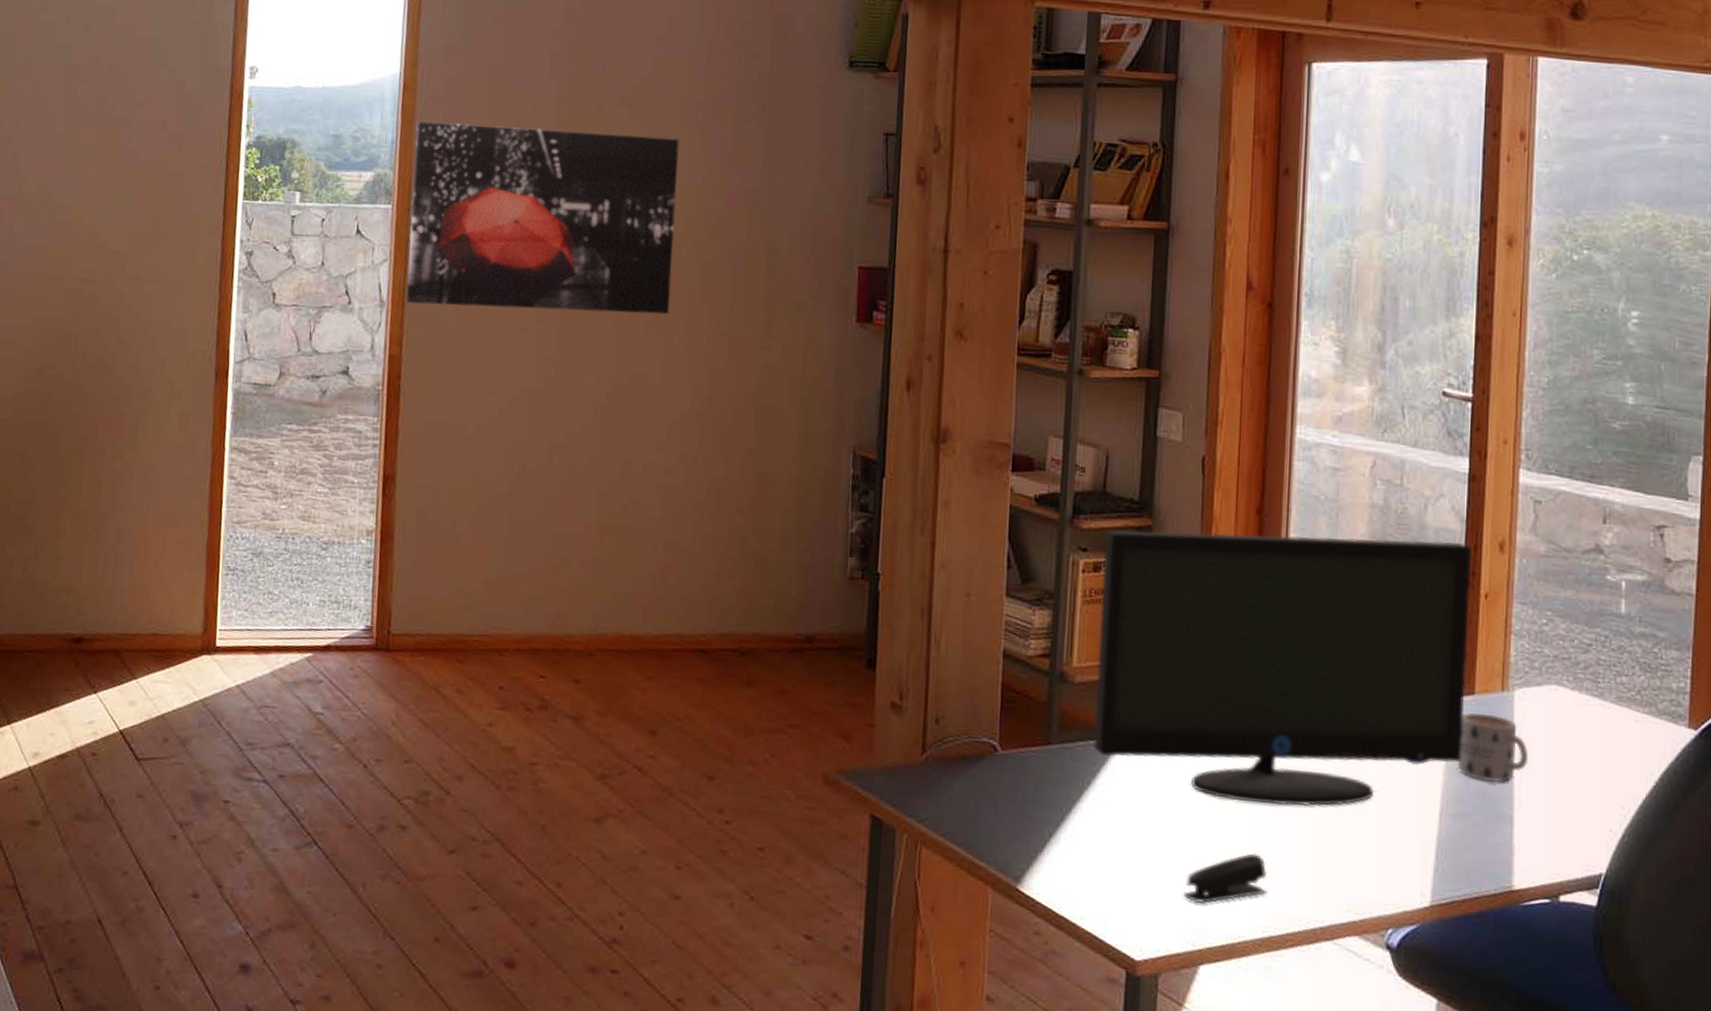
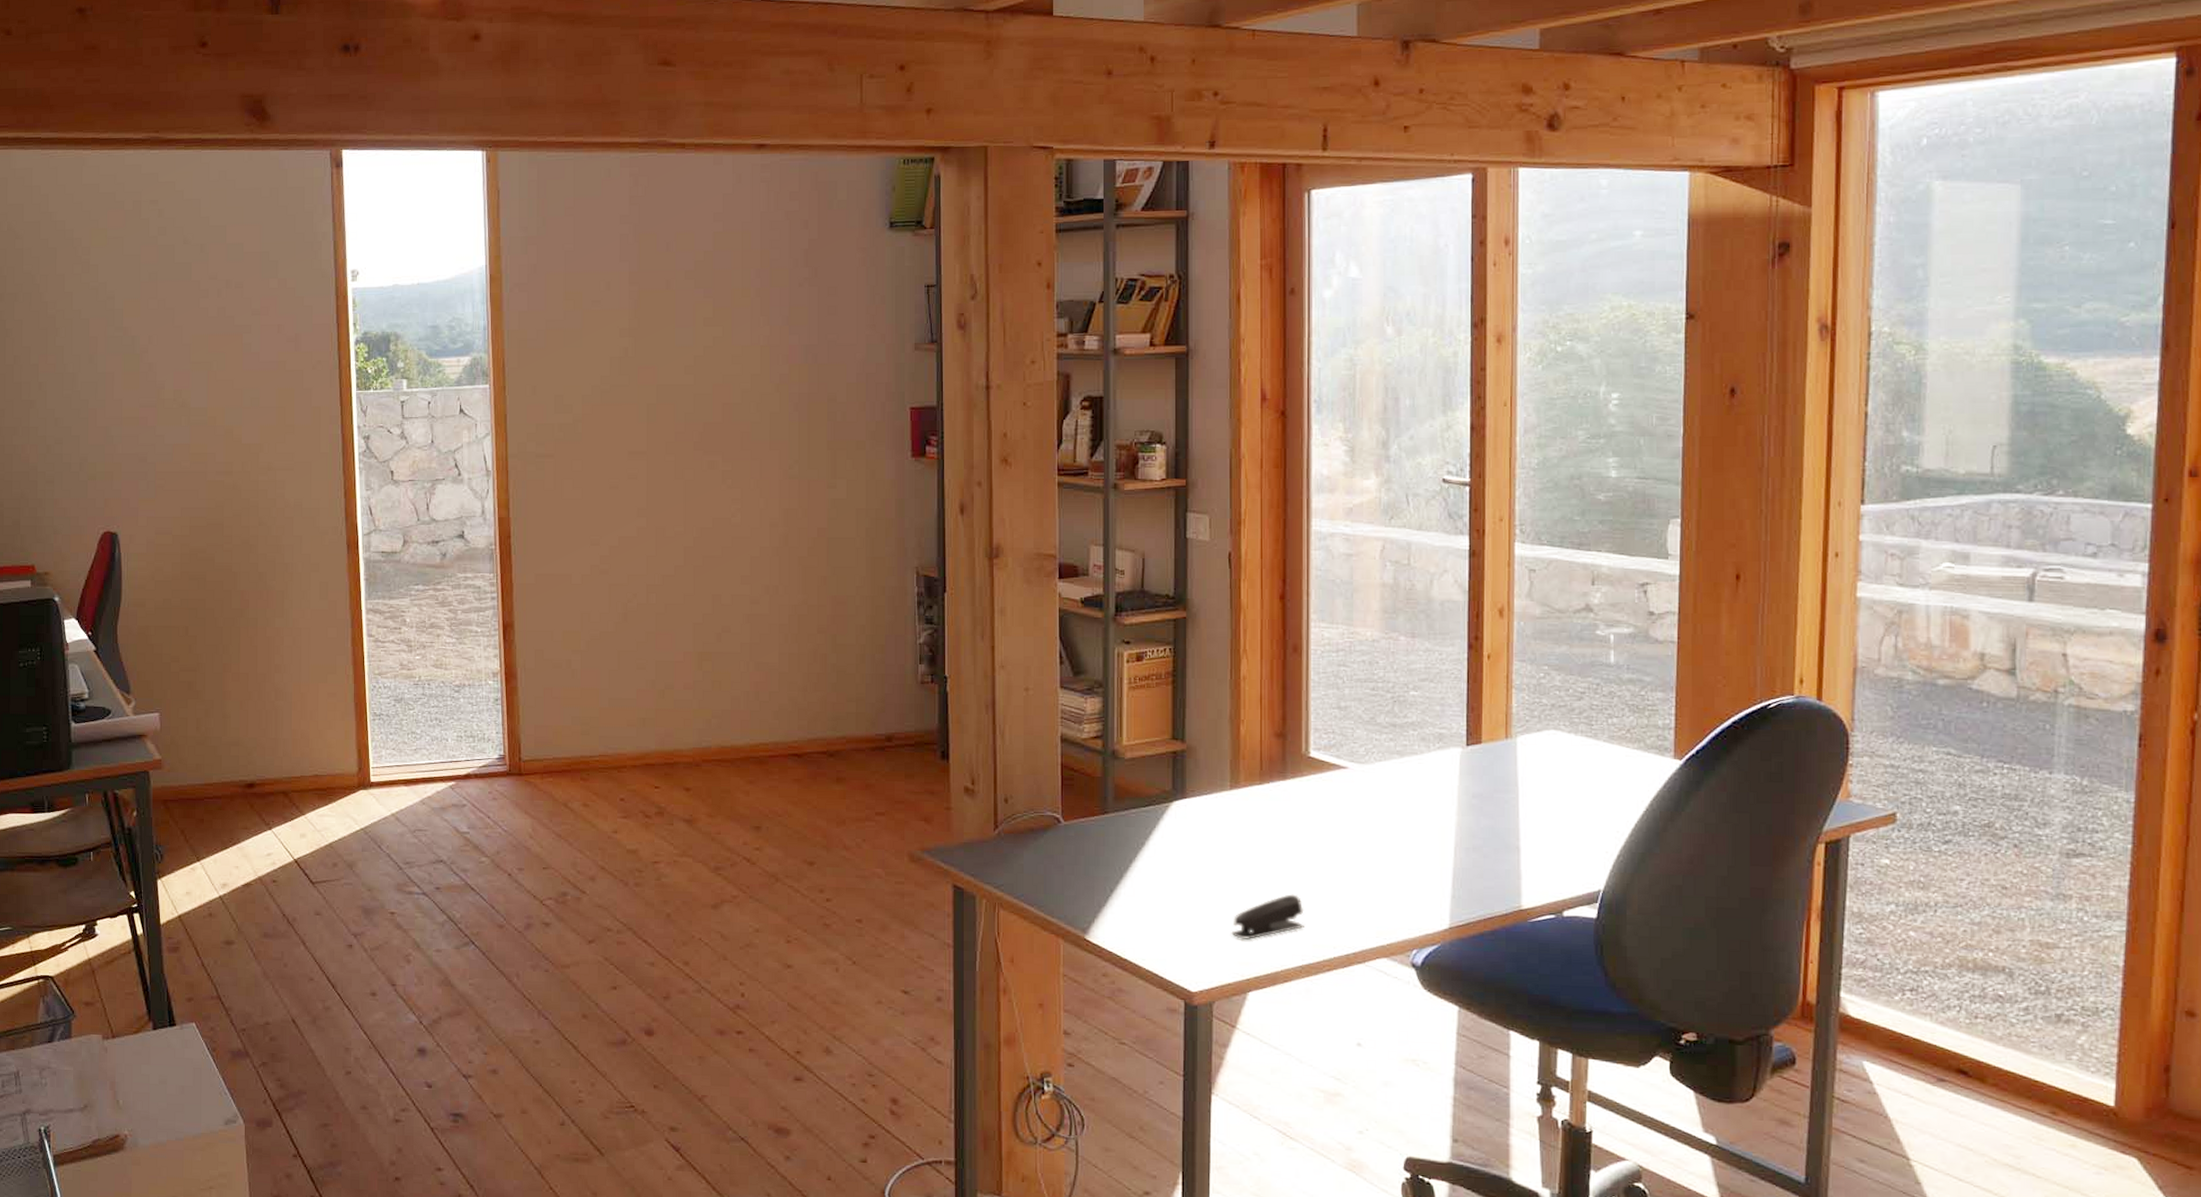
wall art: present [405,121,679,315] -> none [504,304,744,470]
monitor: present [1094,529,1473,806] -> none [1145,611,1475,852]
mug: present [1458,712,1529,783] -> none [1469,759,1532,819]

